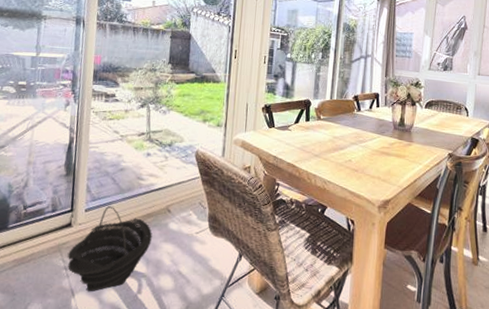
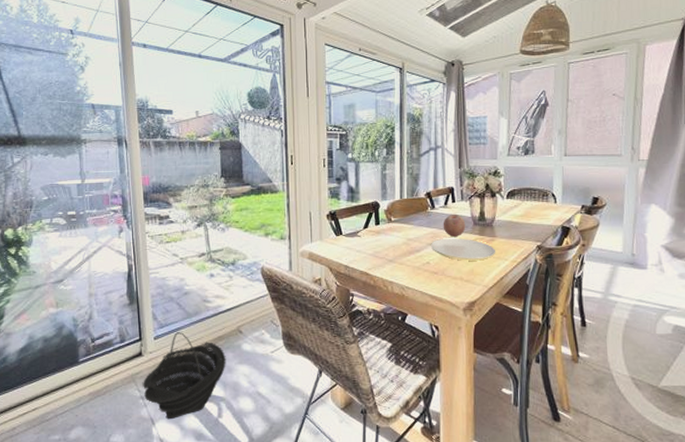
plate: none [353,139,412,163] -> present [430,238,496,261]
fruit: none [366,117,387,139] -> present [443,213,466,237]

